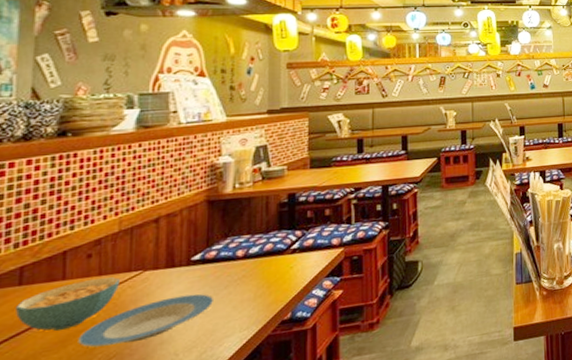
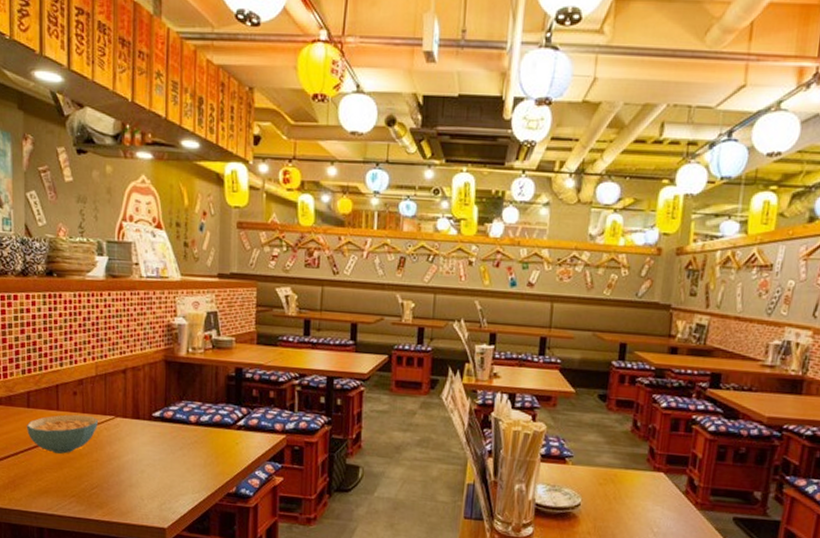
plate: present [78,294,215,348] -> none [70,446,172,480]

